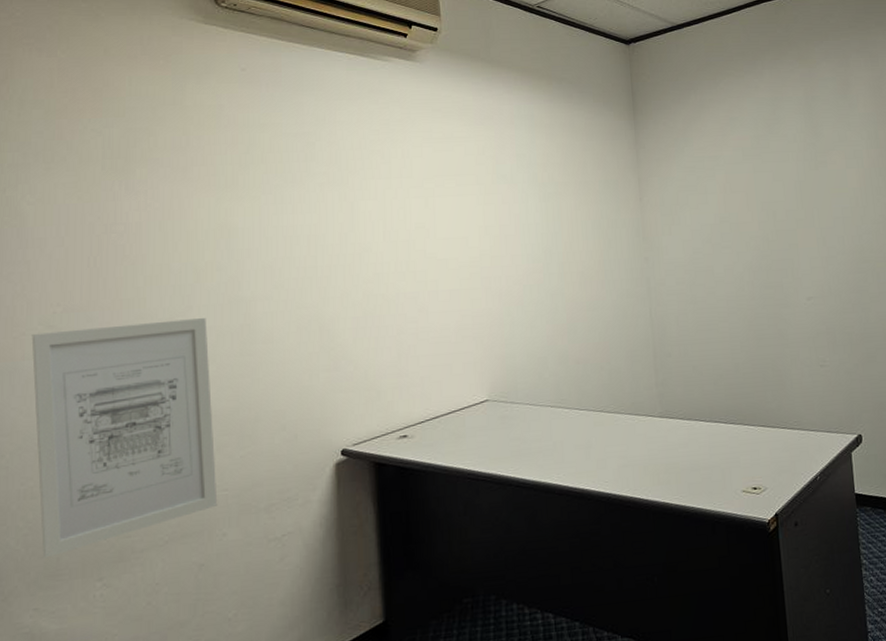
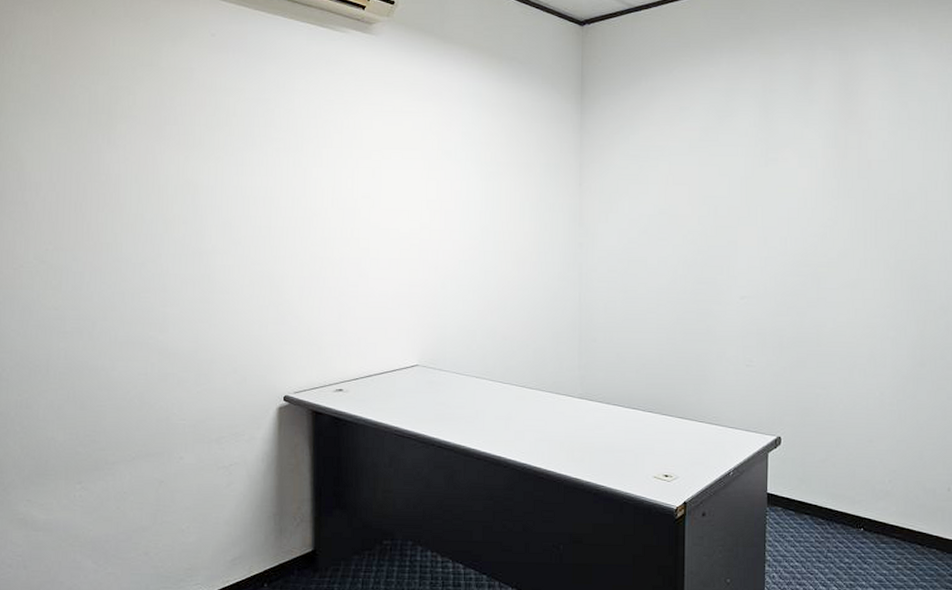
wall art: present [31,317,218,559] -> none [28,265,177,460]

